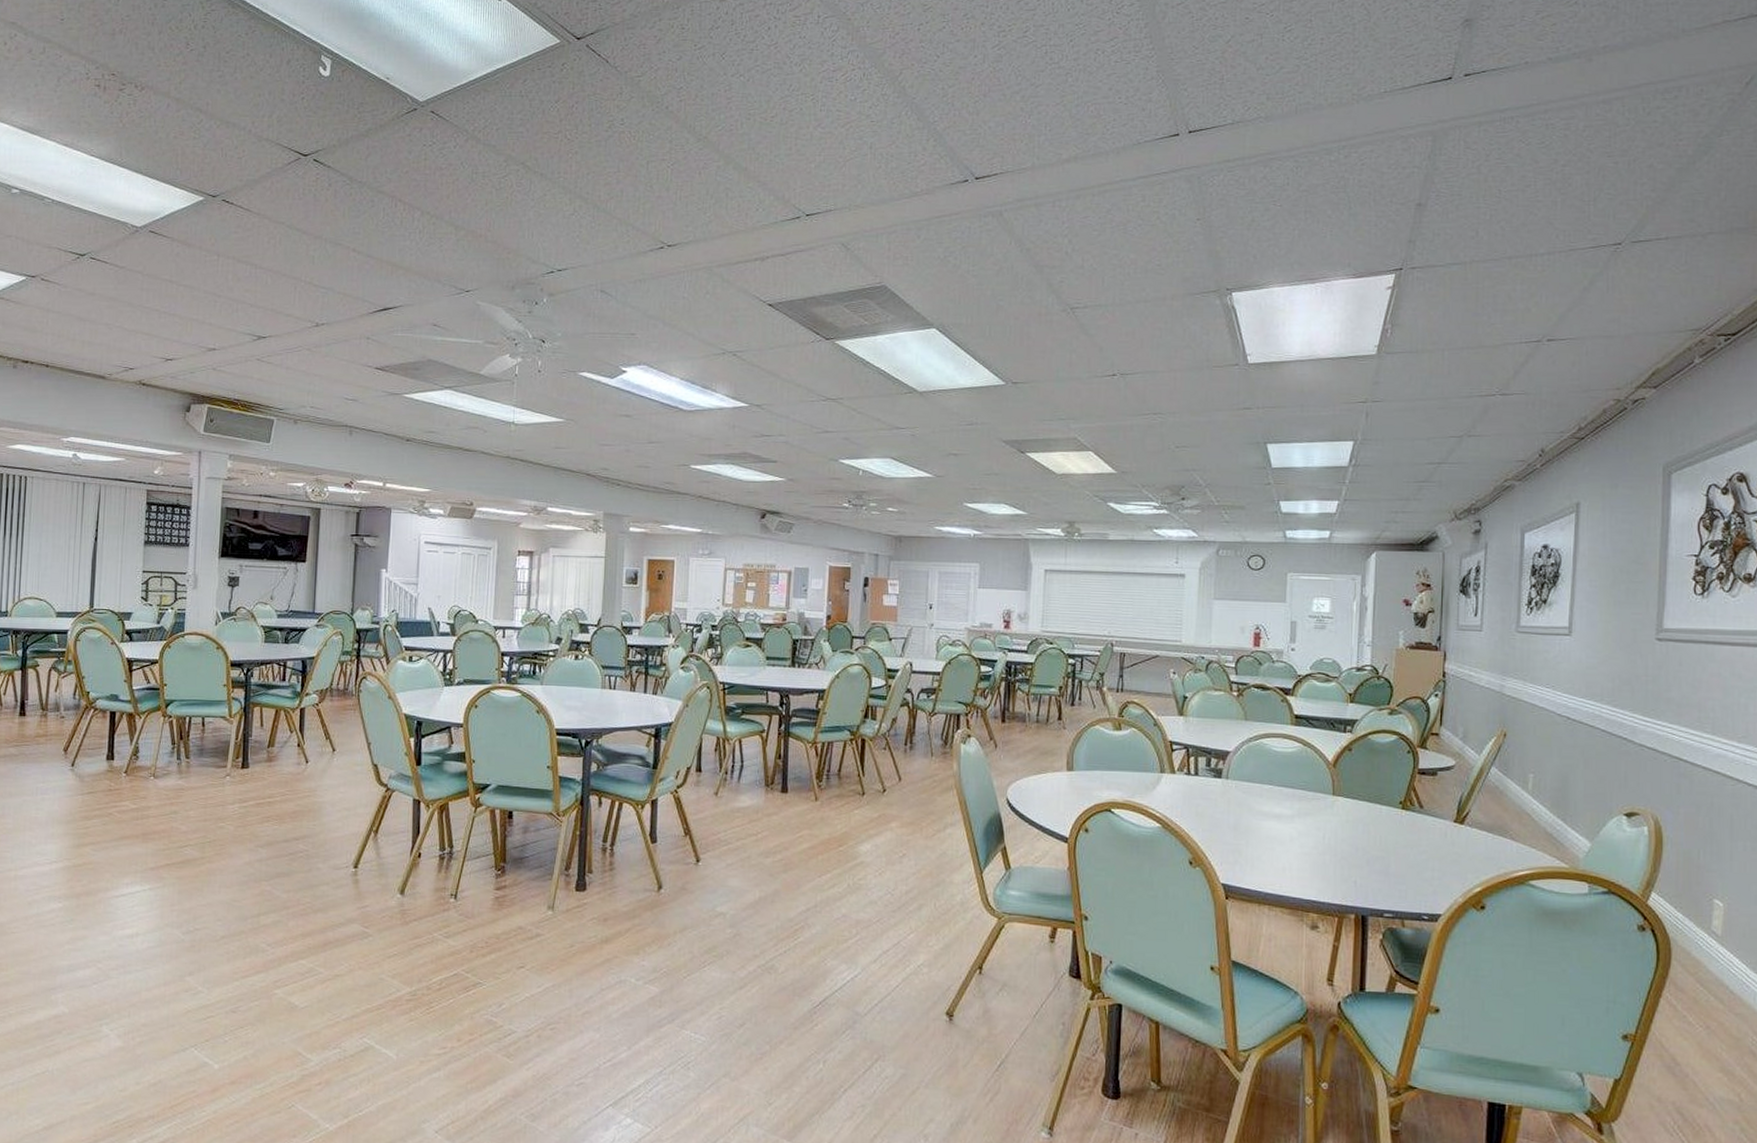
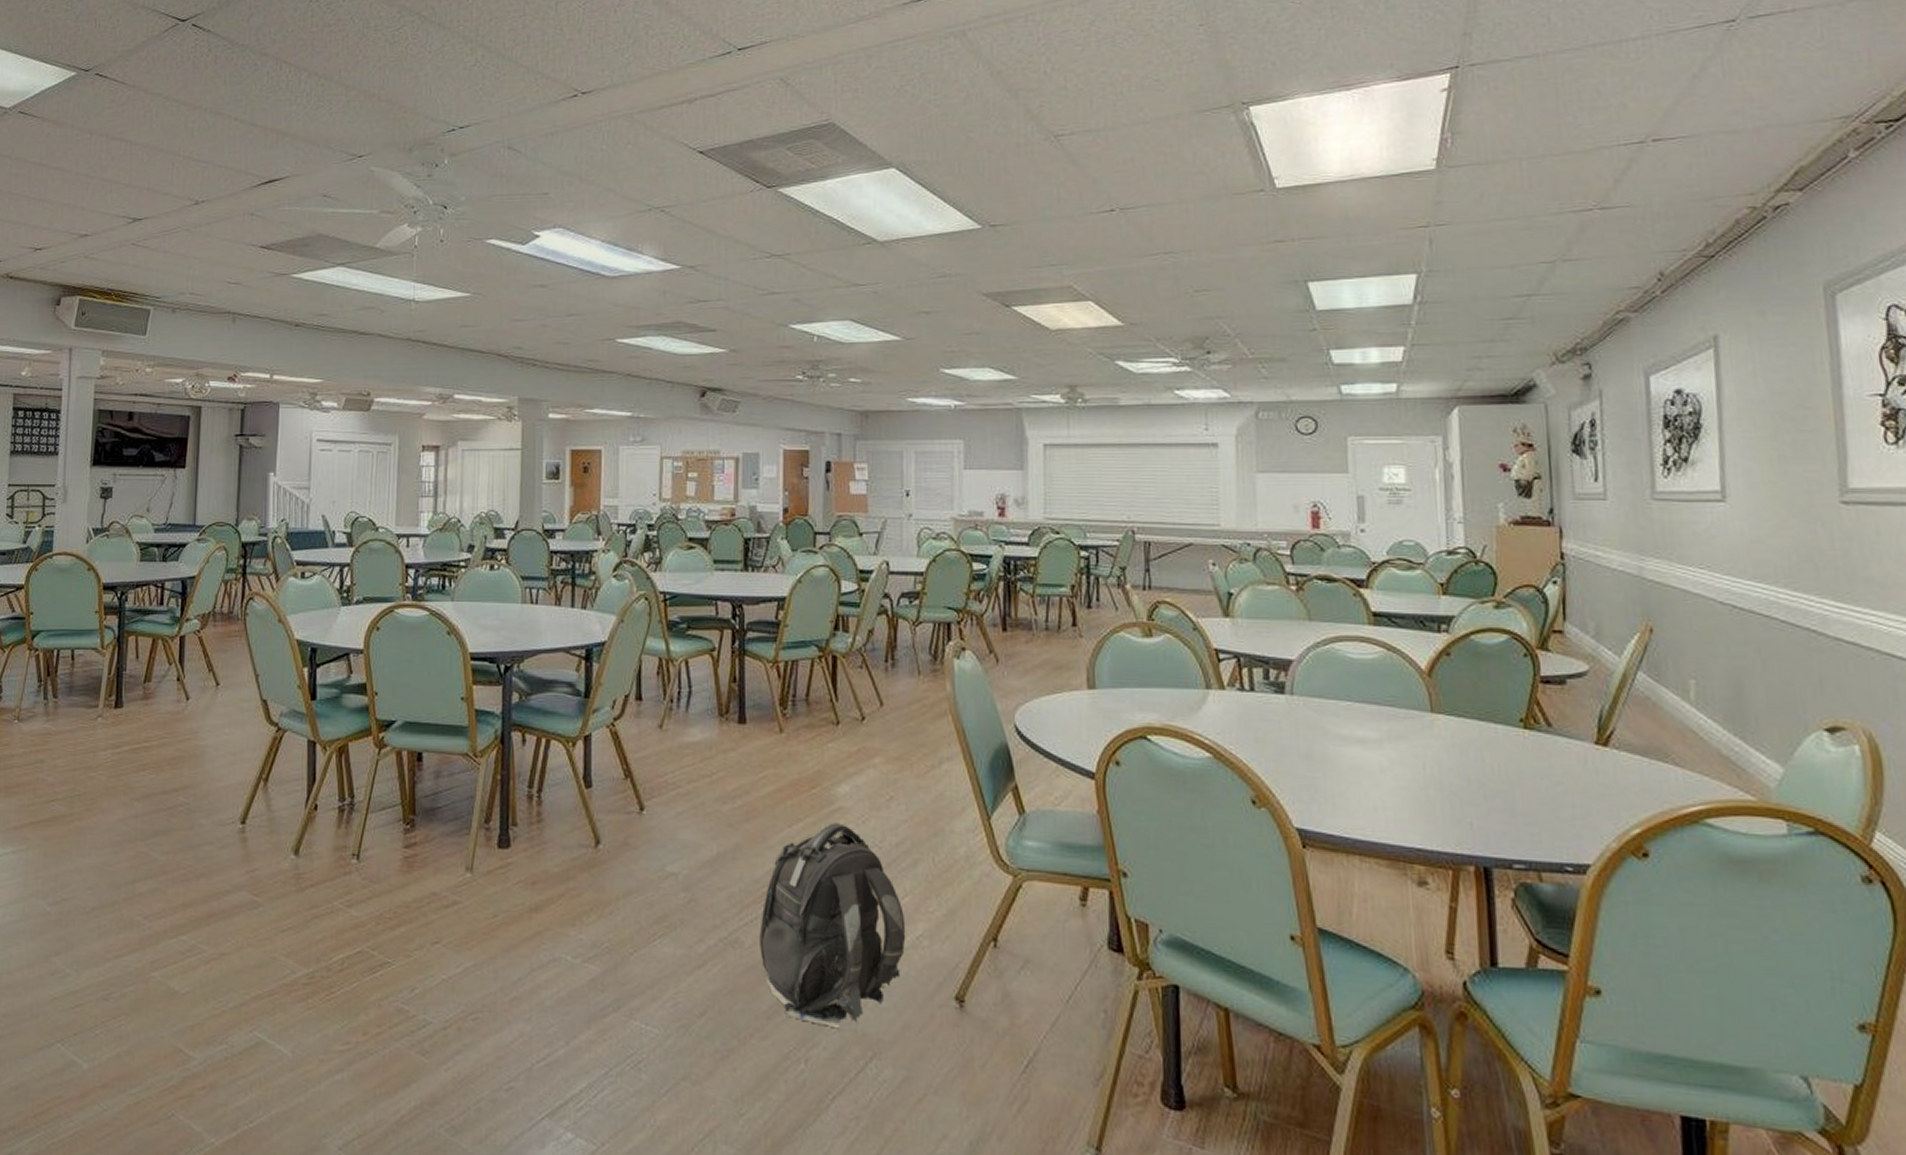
backpack: none [791,874,910,1037] -> present [759,823,906,1029]

